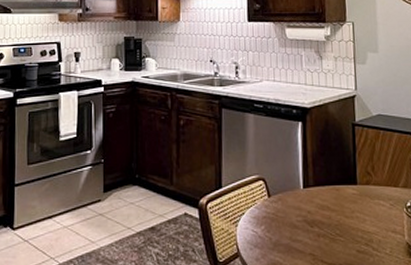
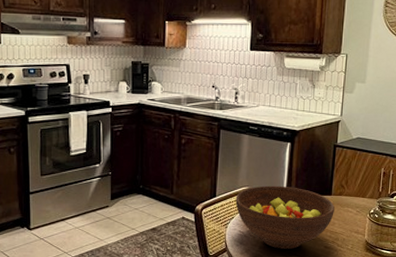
fruit bowl: none [245,173,363,254] -> present [235,186,335,249]

